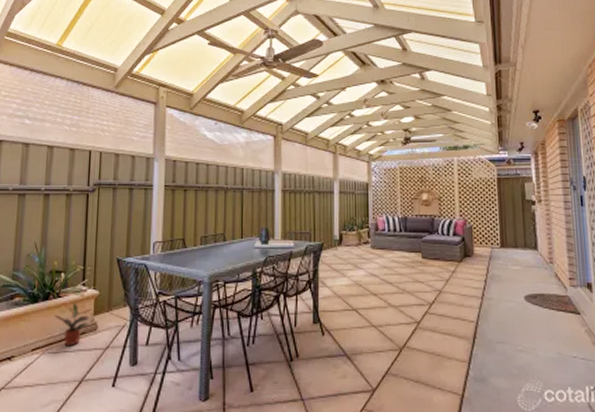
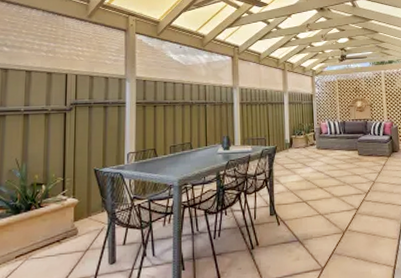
potted plant: present [54,302,92,347] -> none [36,211,72,251]

